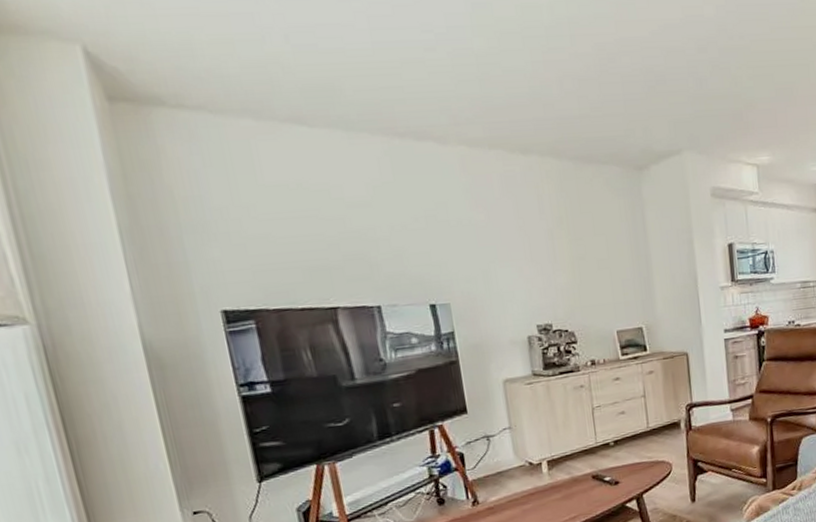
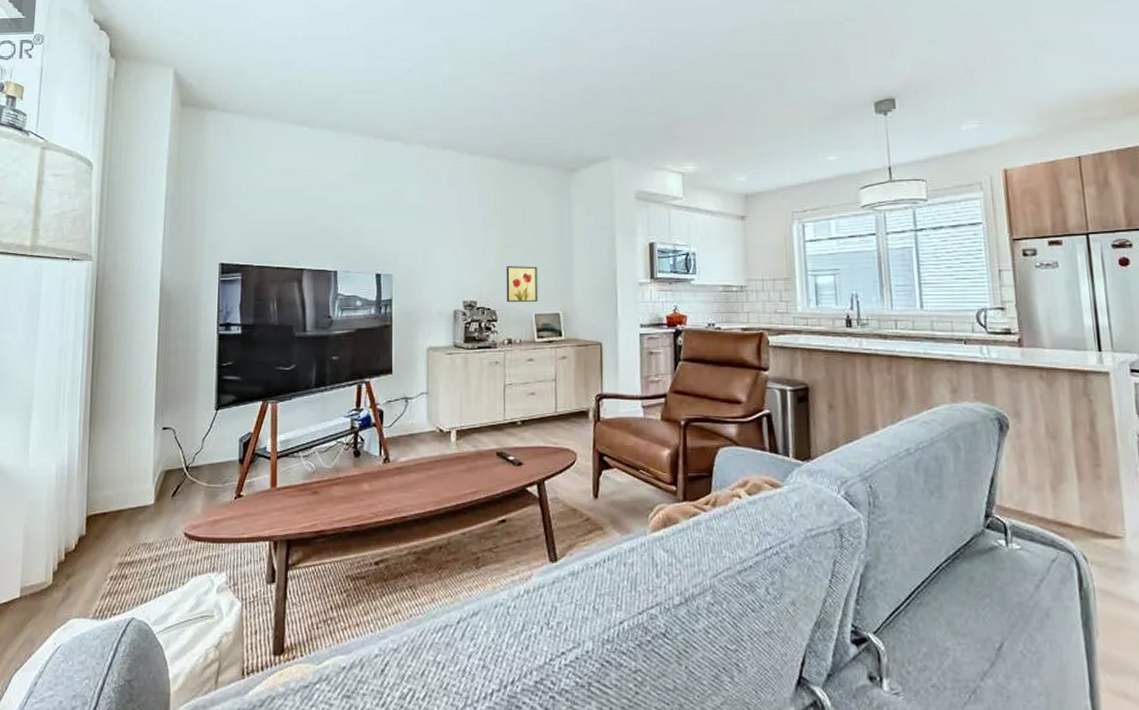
wall art: none [580,279,619,321] -> present [506,266,538,302]

